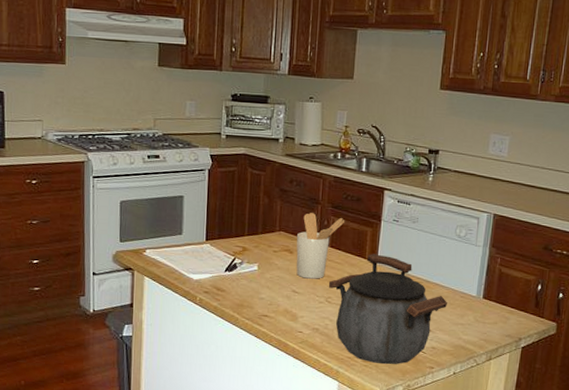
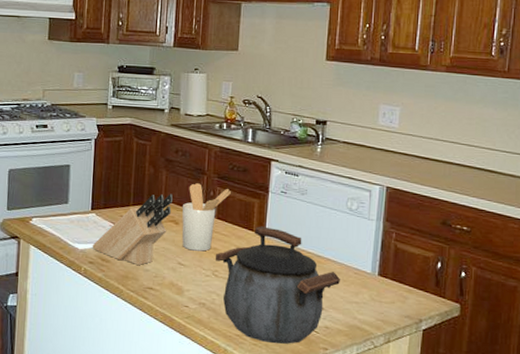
knife block: none [207,223,288,294] -> present [92,194,174,266]

